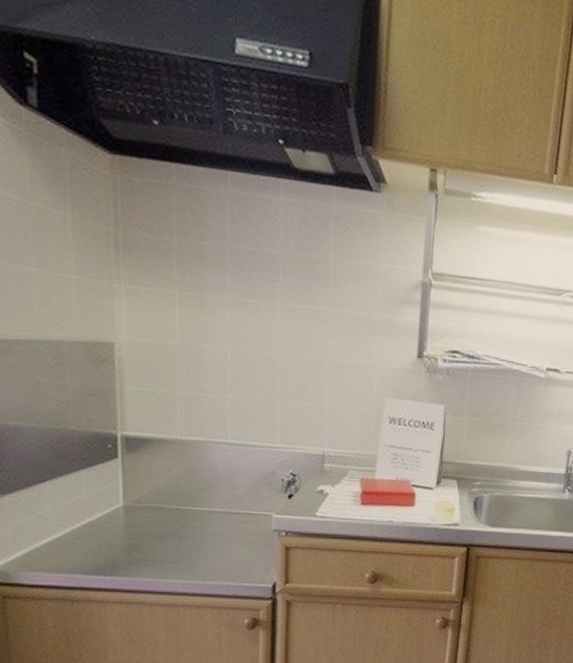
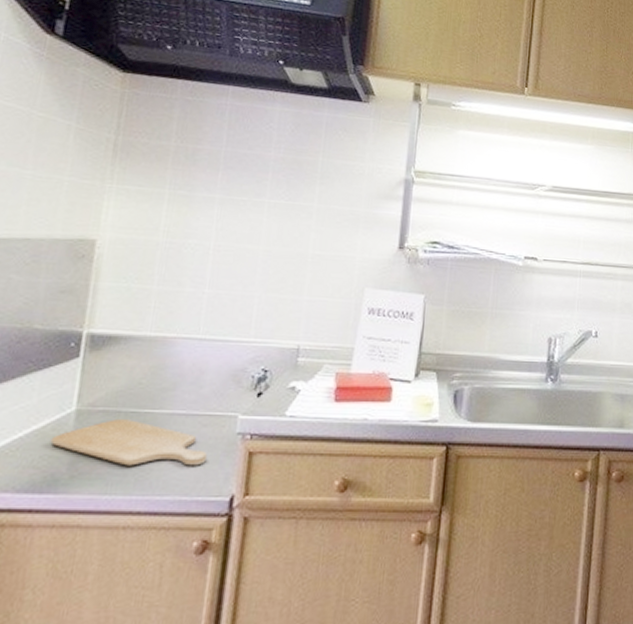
chopping board: none [105,515,248,557] -> present [50,419,207,466]

